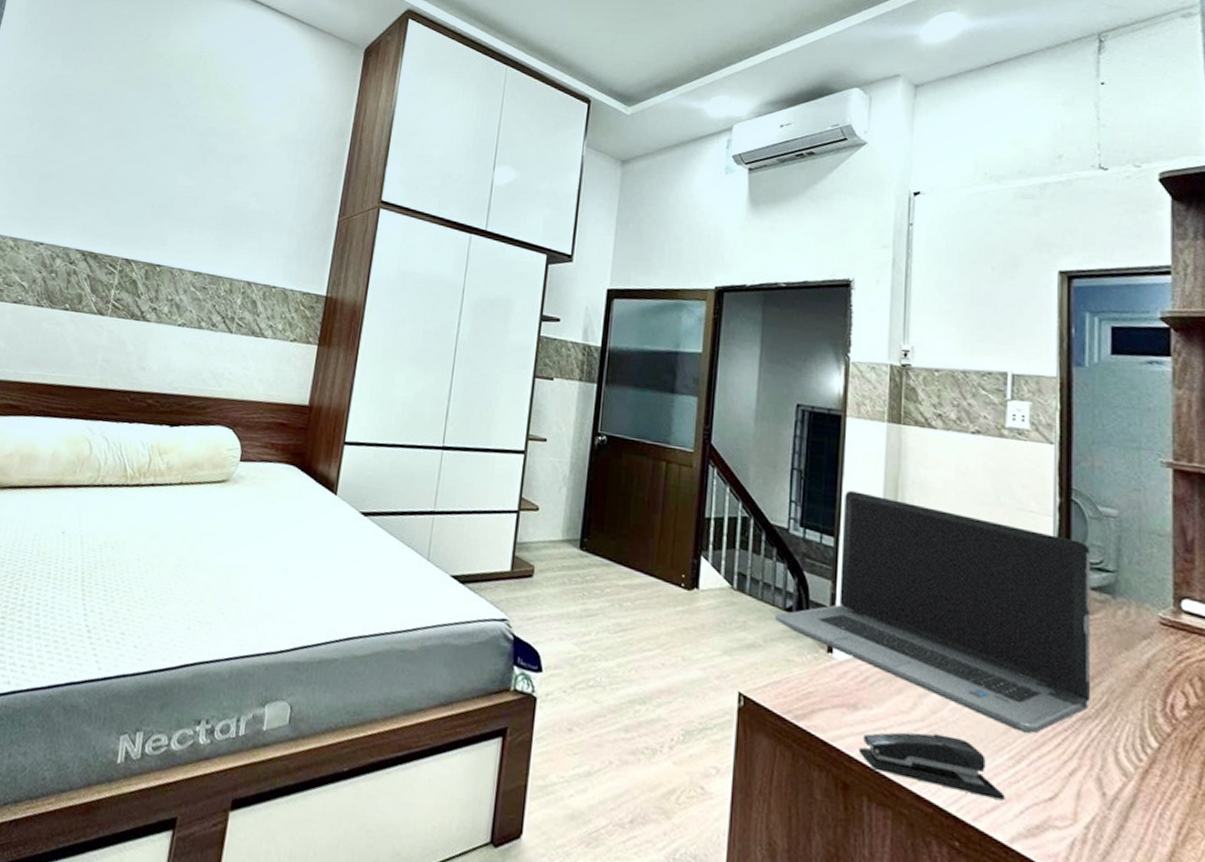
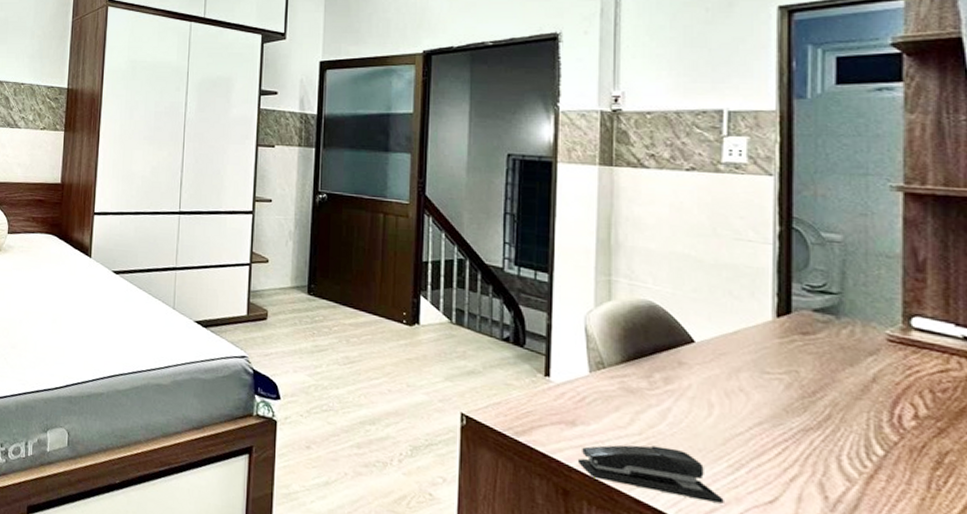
laptop computer: present [774,491,1091,734] -> none [492,230,813,444]

